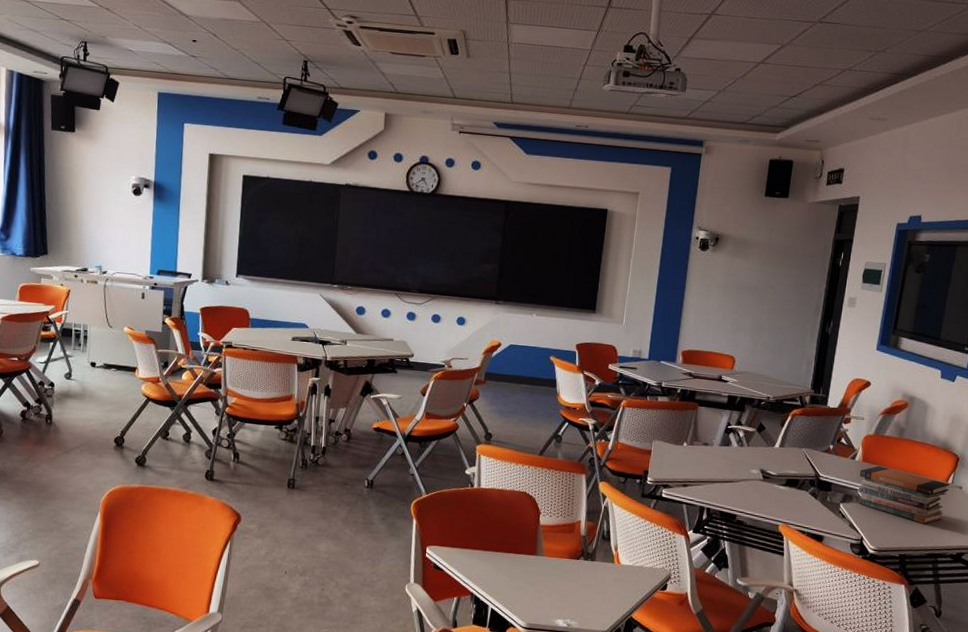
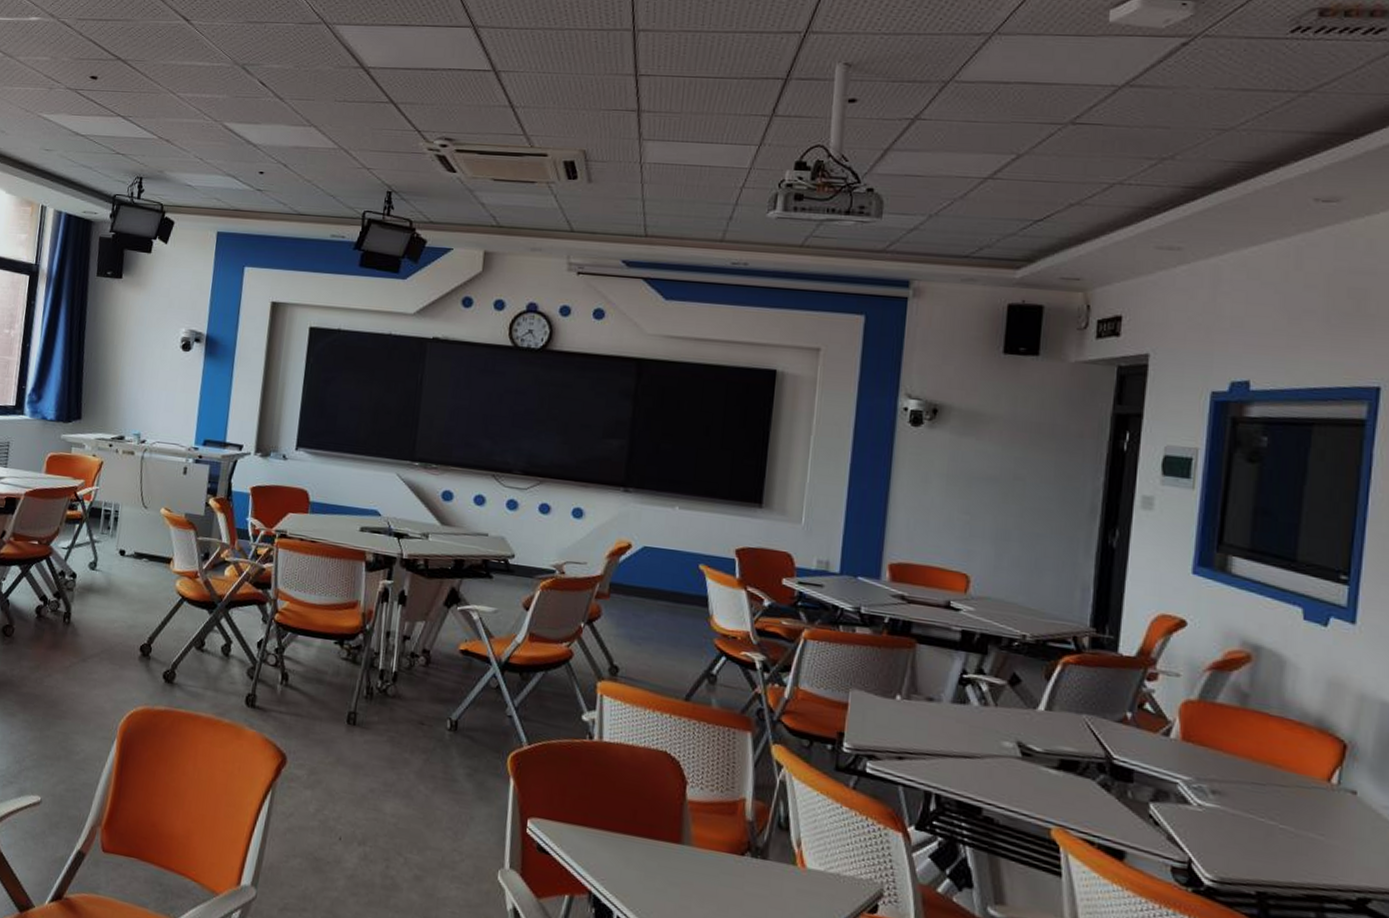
book stack: present [857,466,950,524] -> none [1177,748,1334,847]

